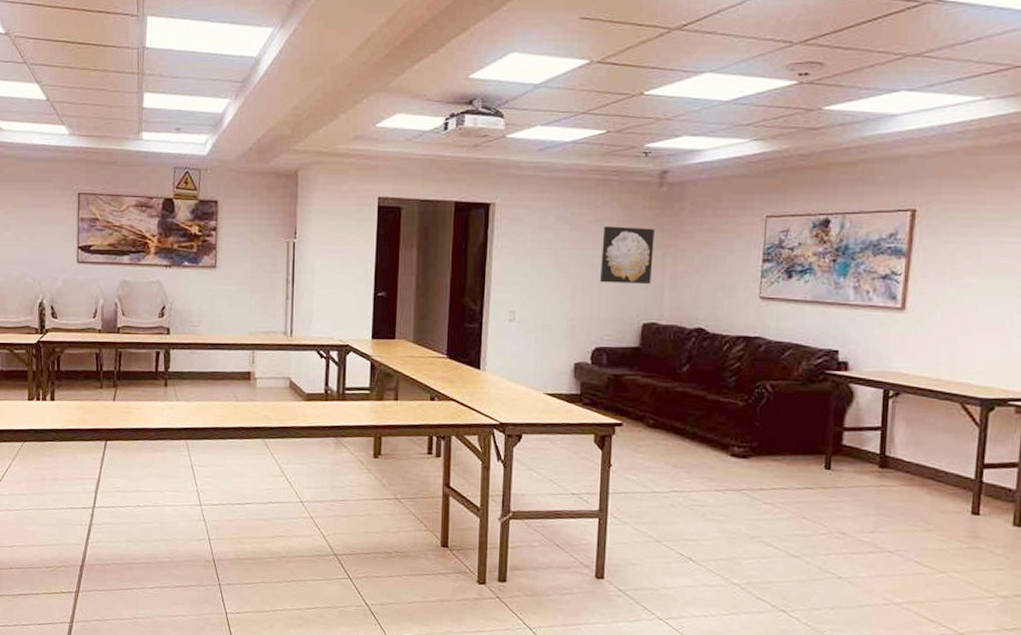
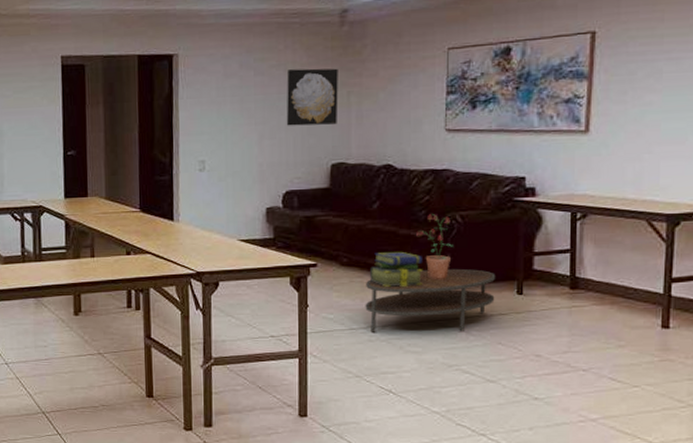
coffee table: none [669,437,803,503] -> present [365,268,495,332]
stack of books: none [676,416,730,453] -> present [370,252,422,287]
potted plant: none [725,381,762,448] -> present [416,214,453,279]

